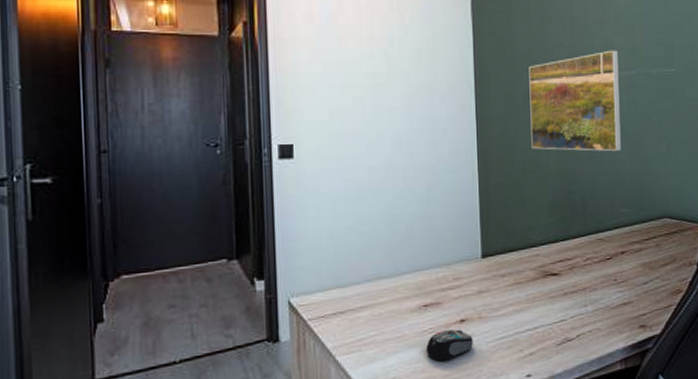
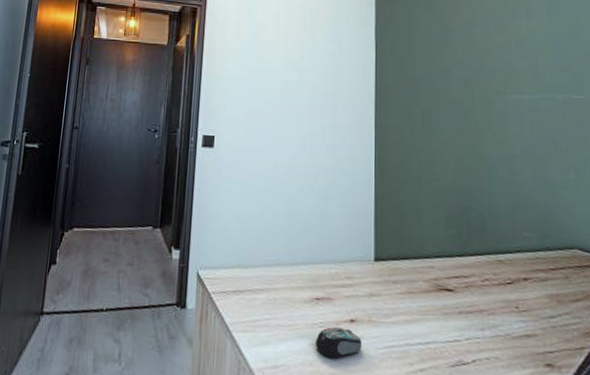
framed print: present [529,50,621,152] -> none [427,74,523,174]

